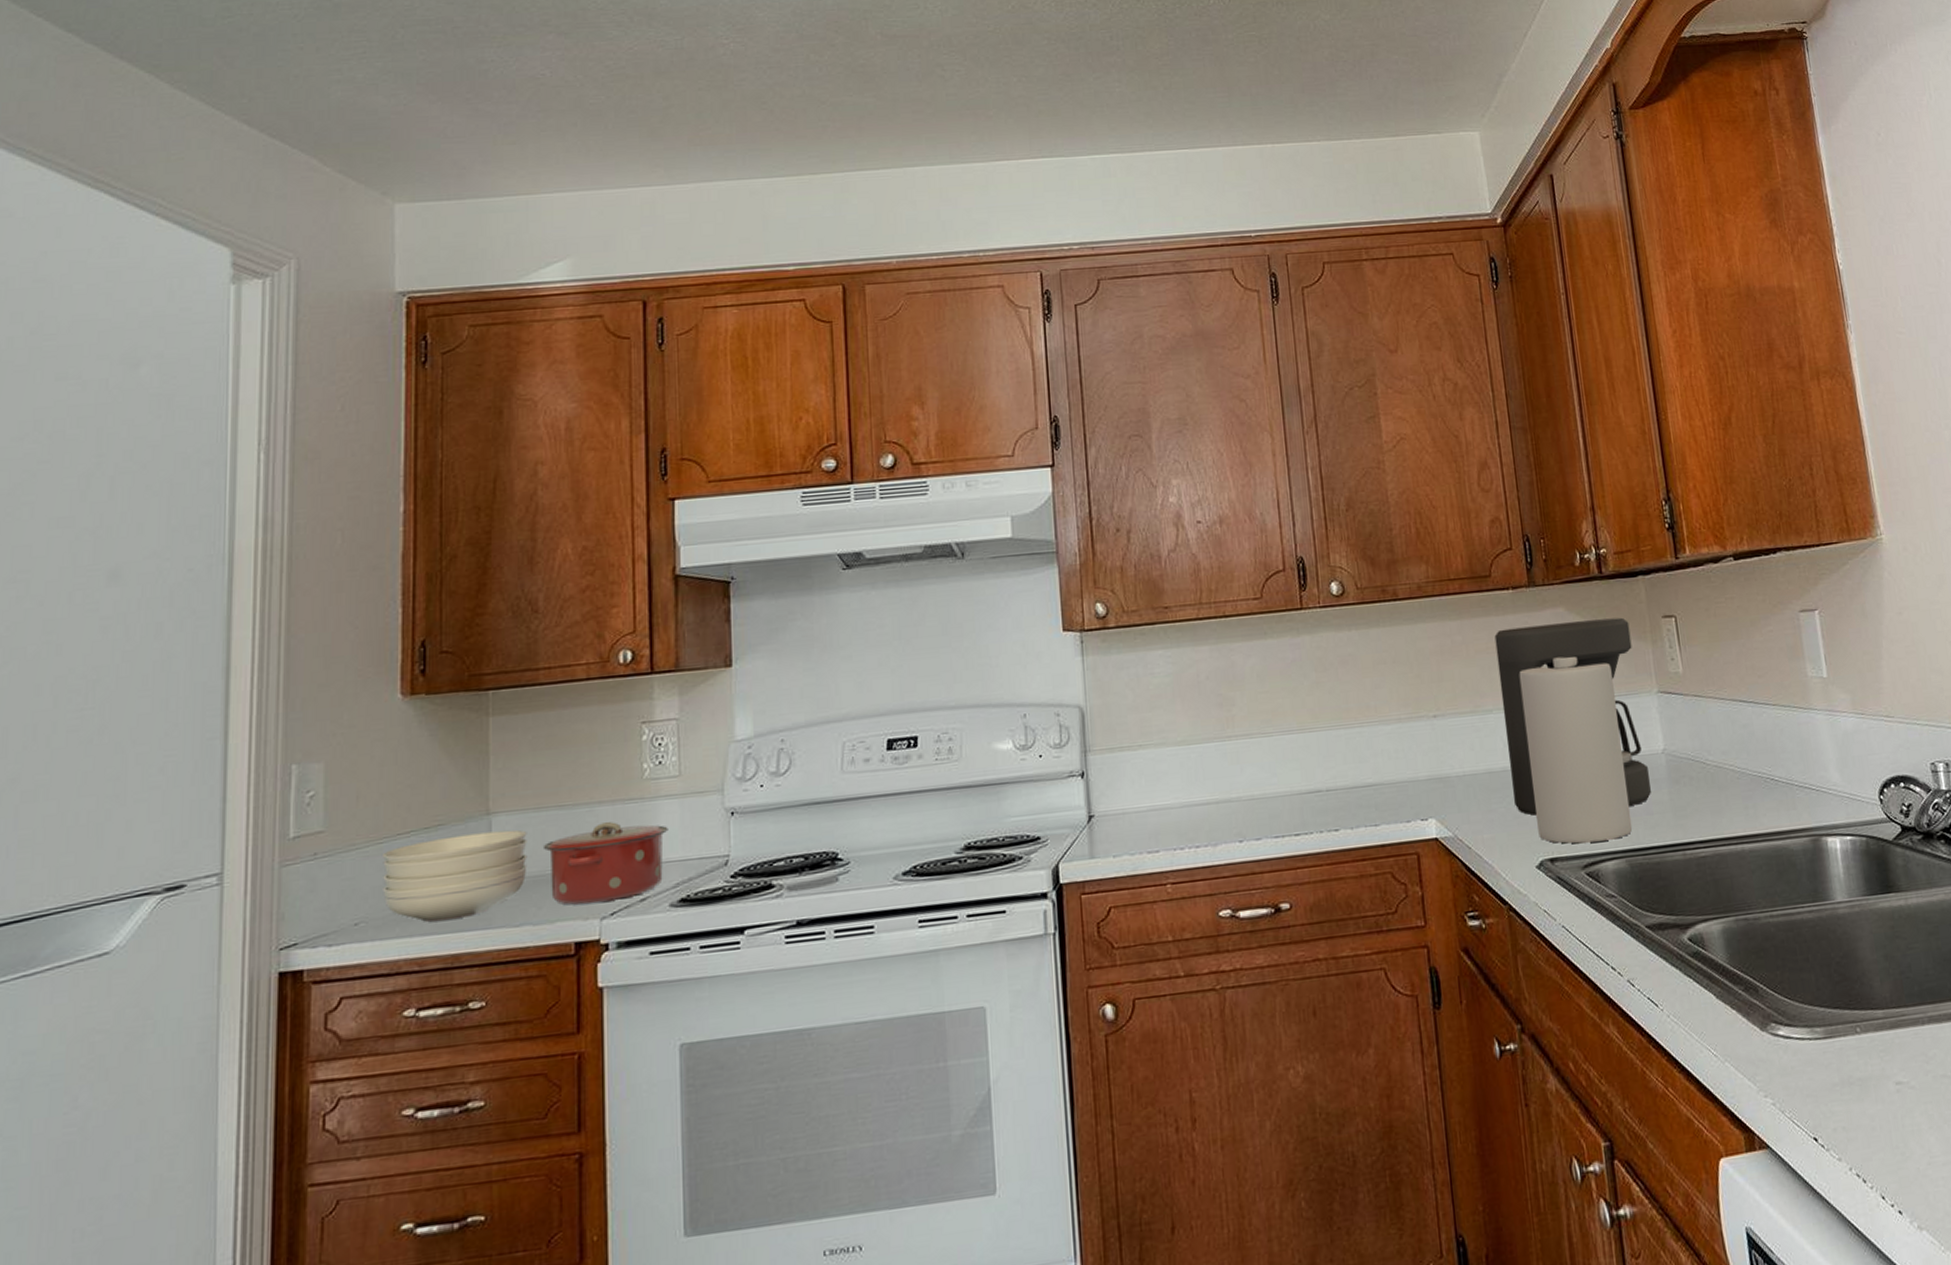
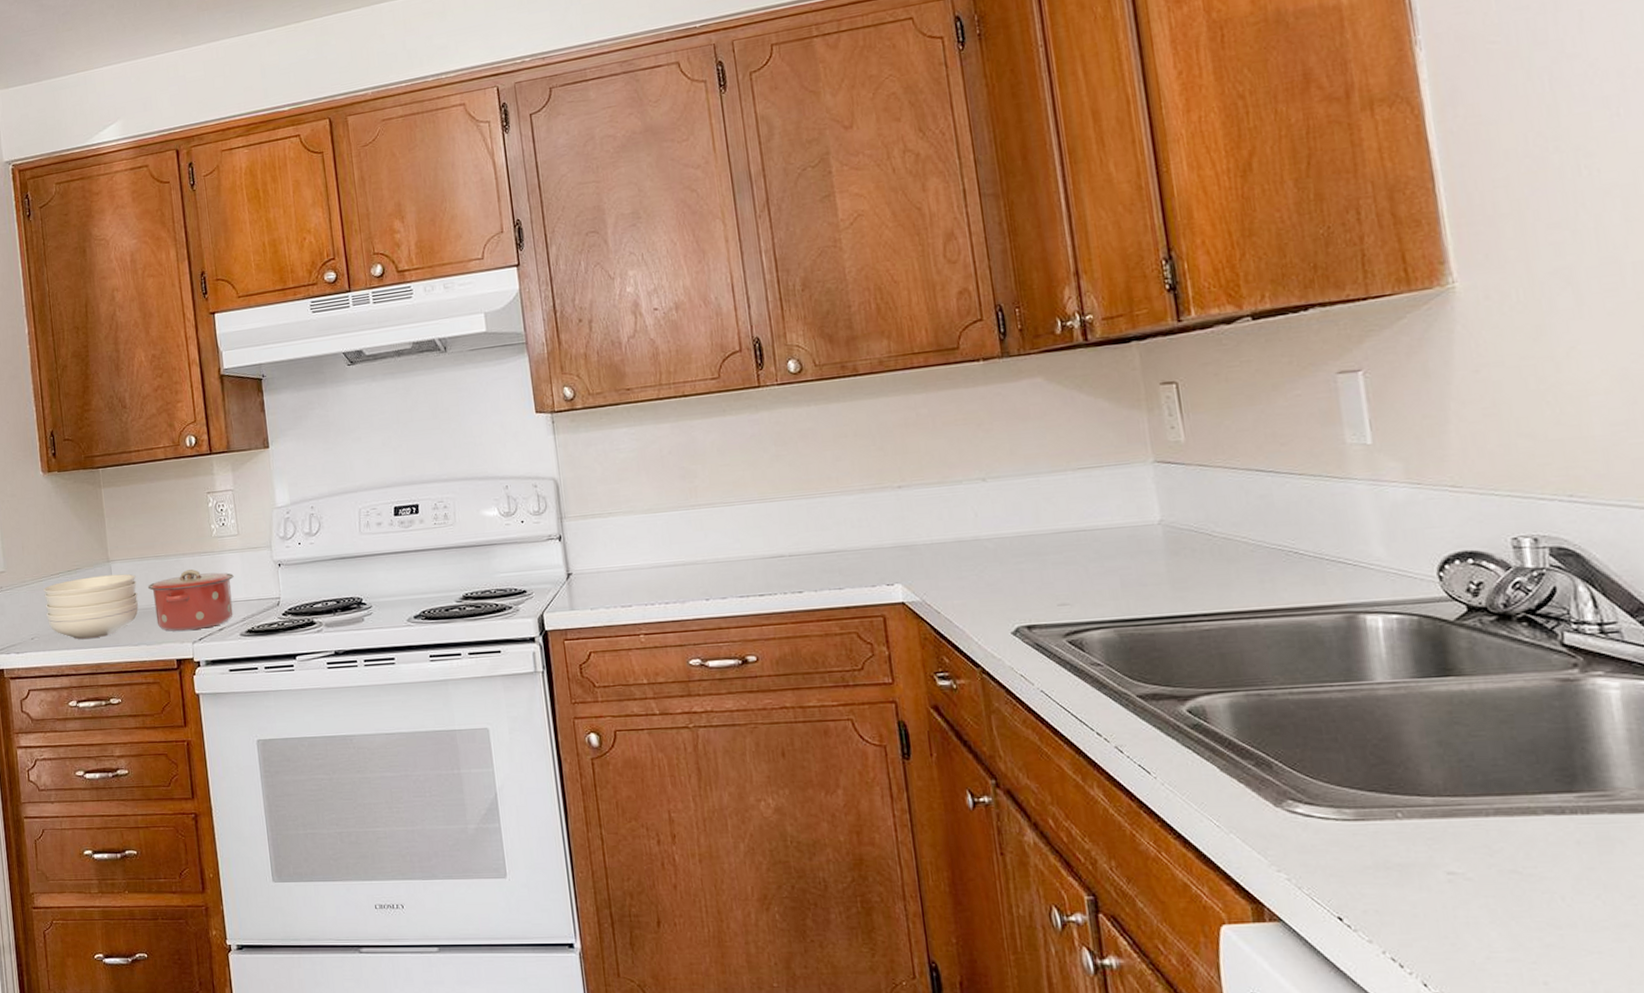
coffee maker: present [1494,617,1651,816] -> none [964,385,1145,584]
paper towel holder: present [1519,656,1633,844] -> none [991,426,1122,612]

